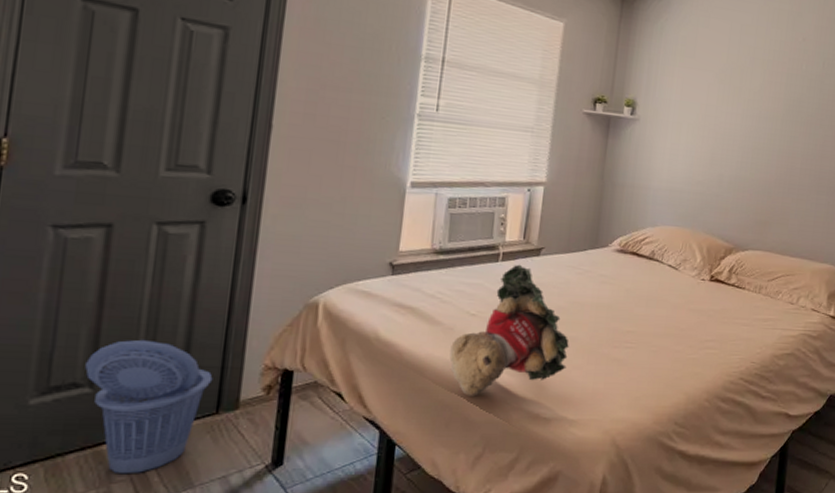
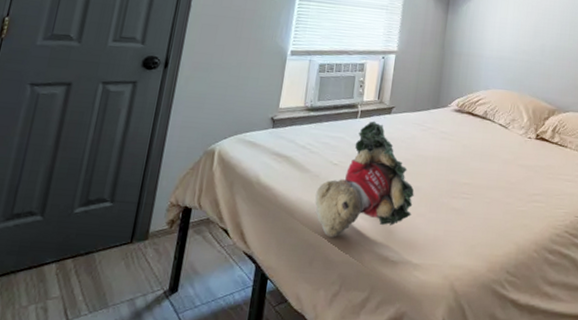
laundry basket: present [85,339,213,475] -> none [39,177,131,293]

